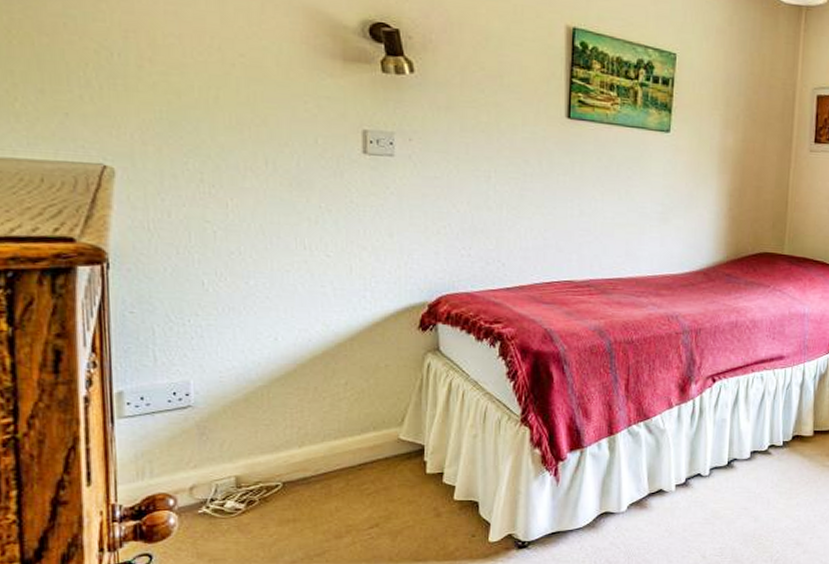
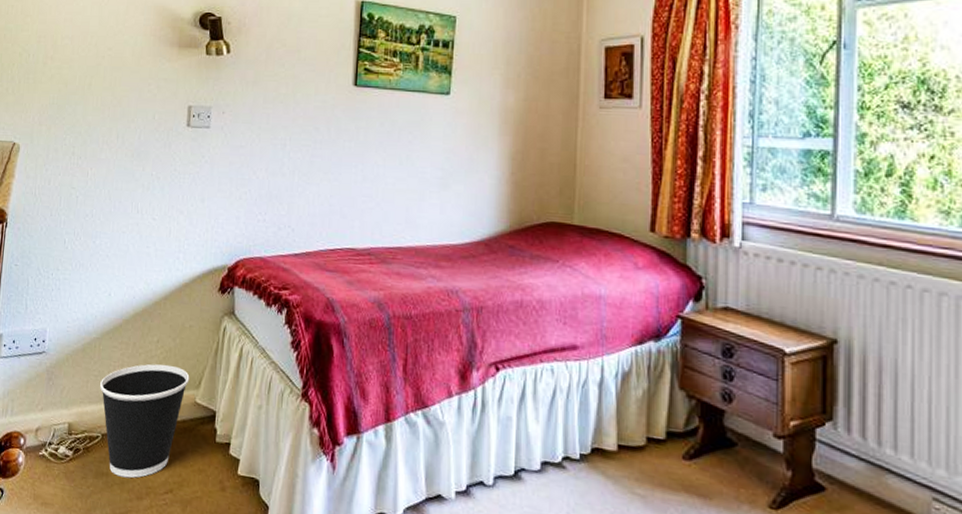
wastebasket: none [274,406,390,520] -> present [100,364,190,478]

